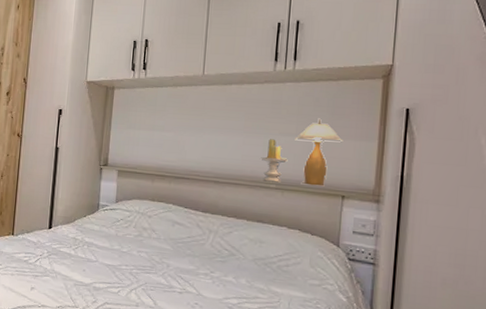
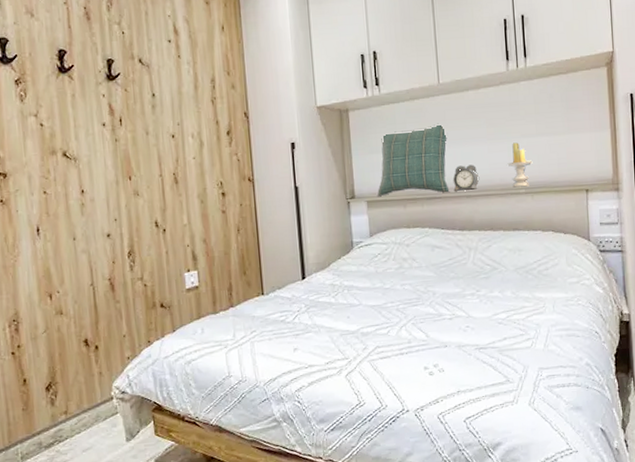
pillow: none [129,110,204,175] -> present [377,123,449,196]
alarm clock: none [203,152,230,177] -> present [453,164,479,191]
table lamp: present [296,119,342,186] -> none [537,115,579,185]

